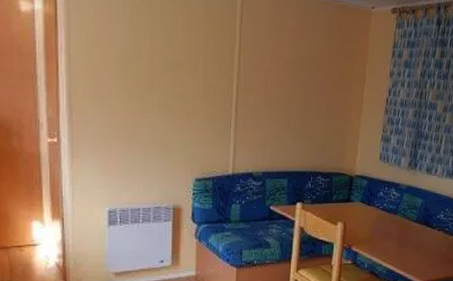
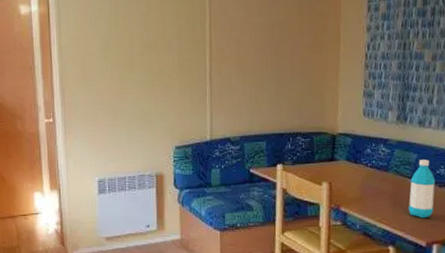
water bottle: none [410,205,436,259] -> present [408,159,436,219]

